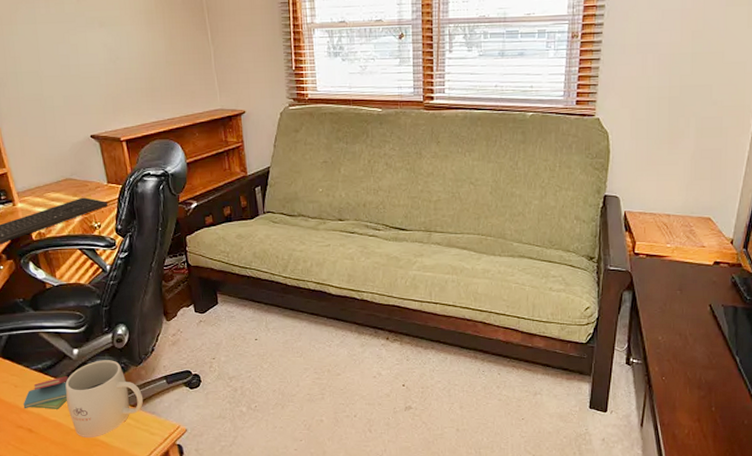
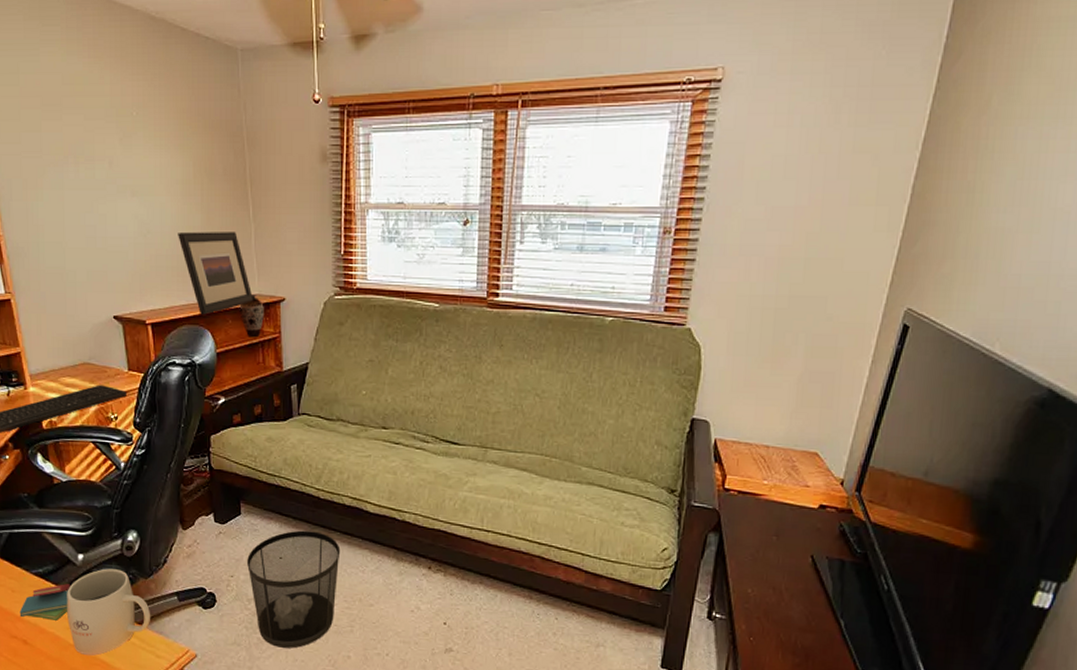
picture frame: none [144,54,217,130] -> present [178,231,253,315]
decorative vase: none [204,109,228,147] -> present [239,295,264,337]
waste bin: none [226,314,309,417] -> present [247,530,341,649]

